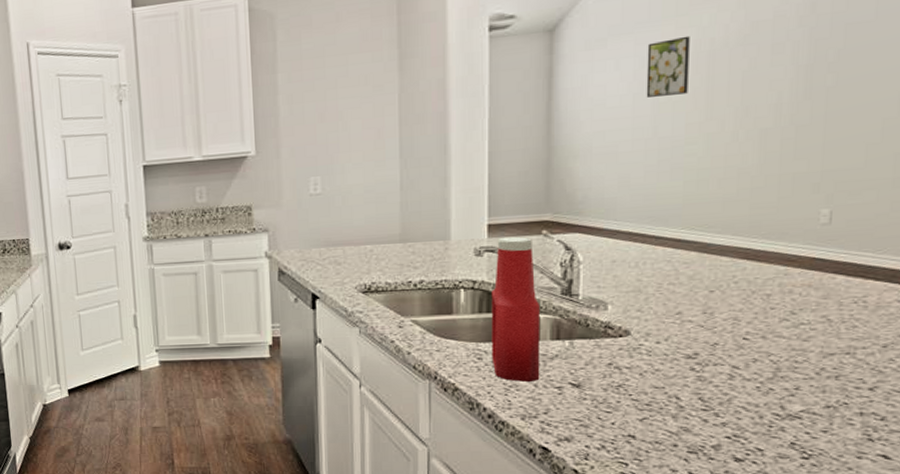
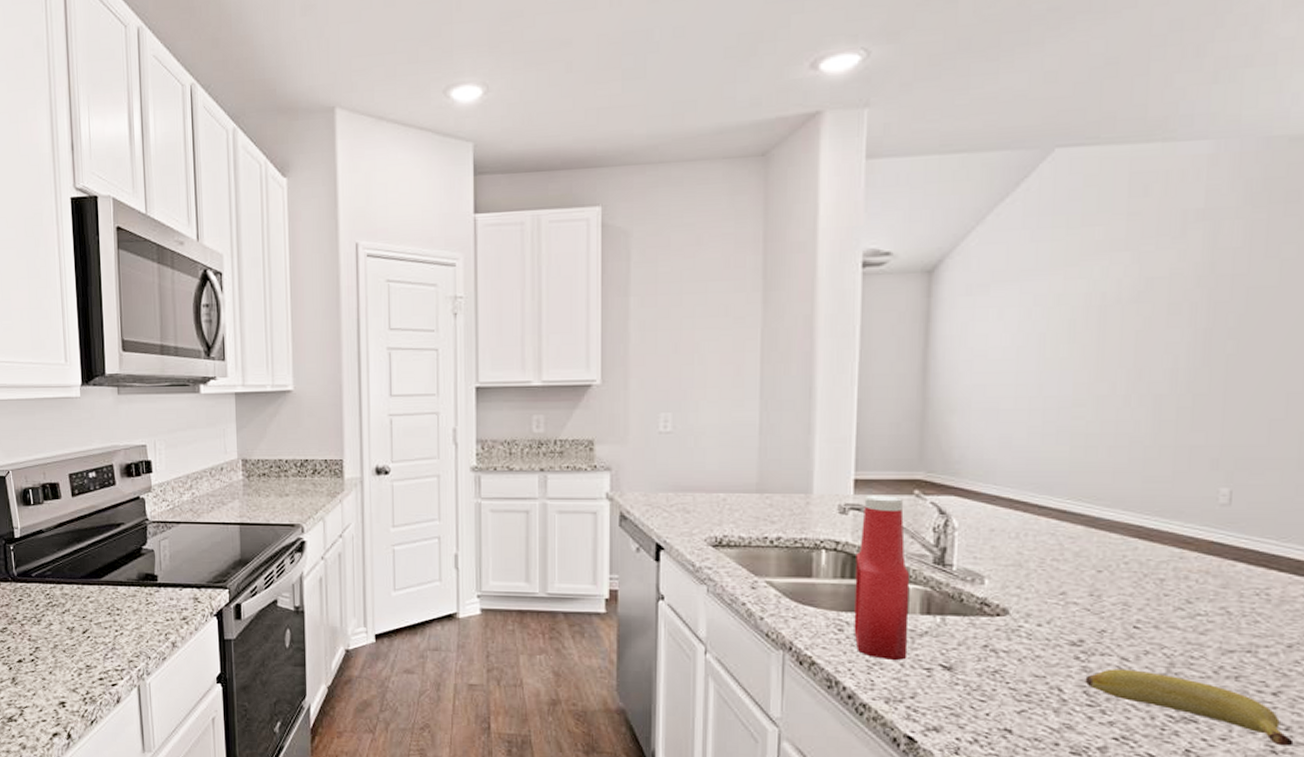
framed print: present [646,35,690,98] -> none [1031,288,1080,352]
banana: none [700,376,889,434] -> present [1085,669,1294,746]

